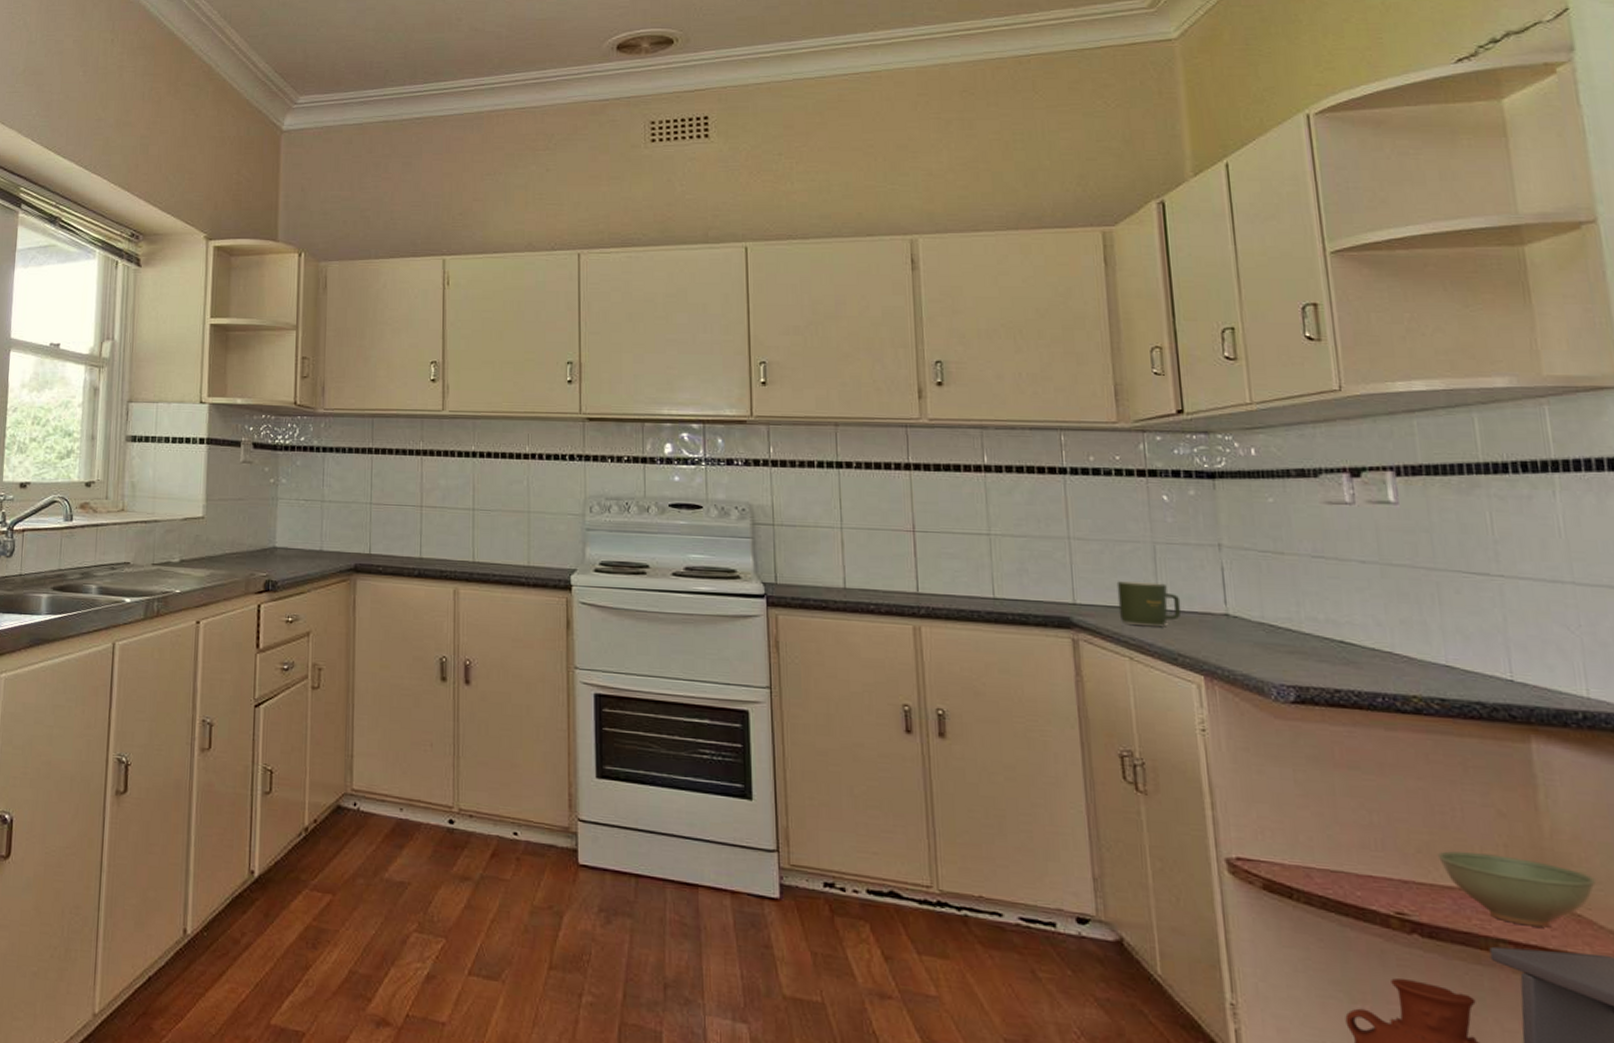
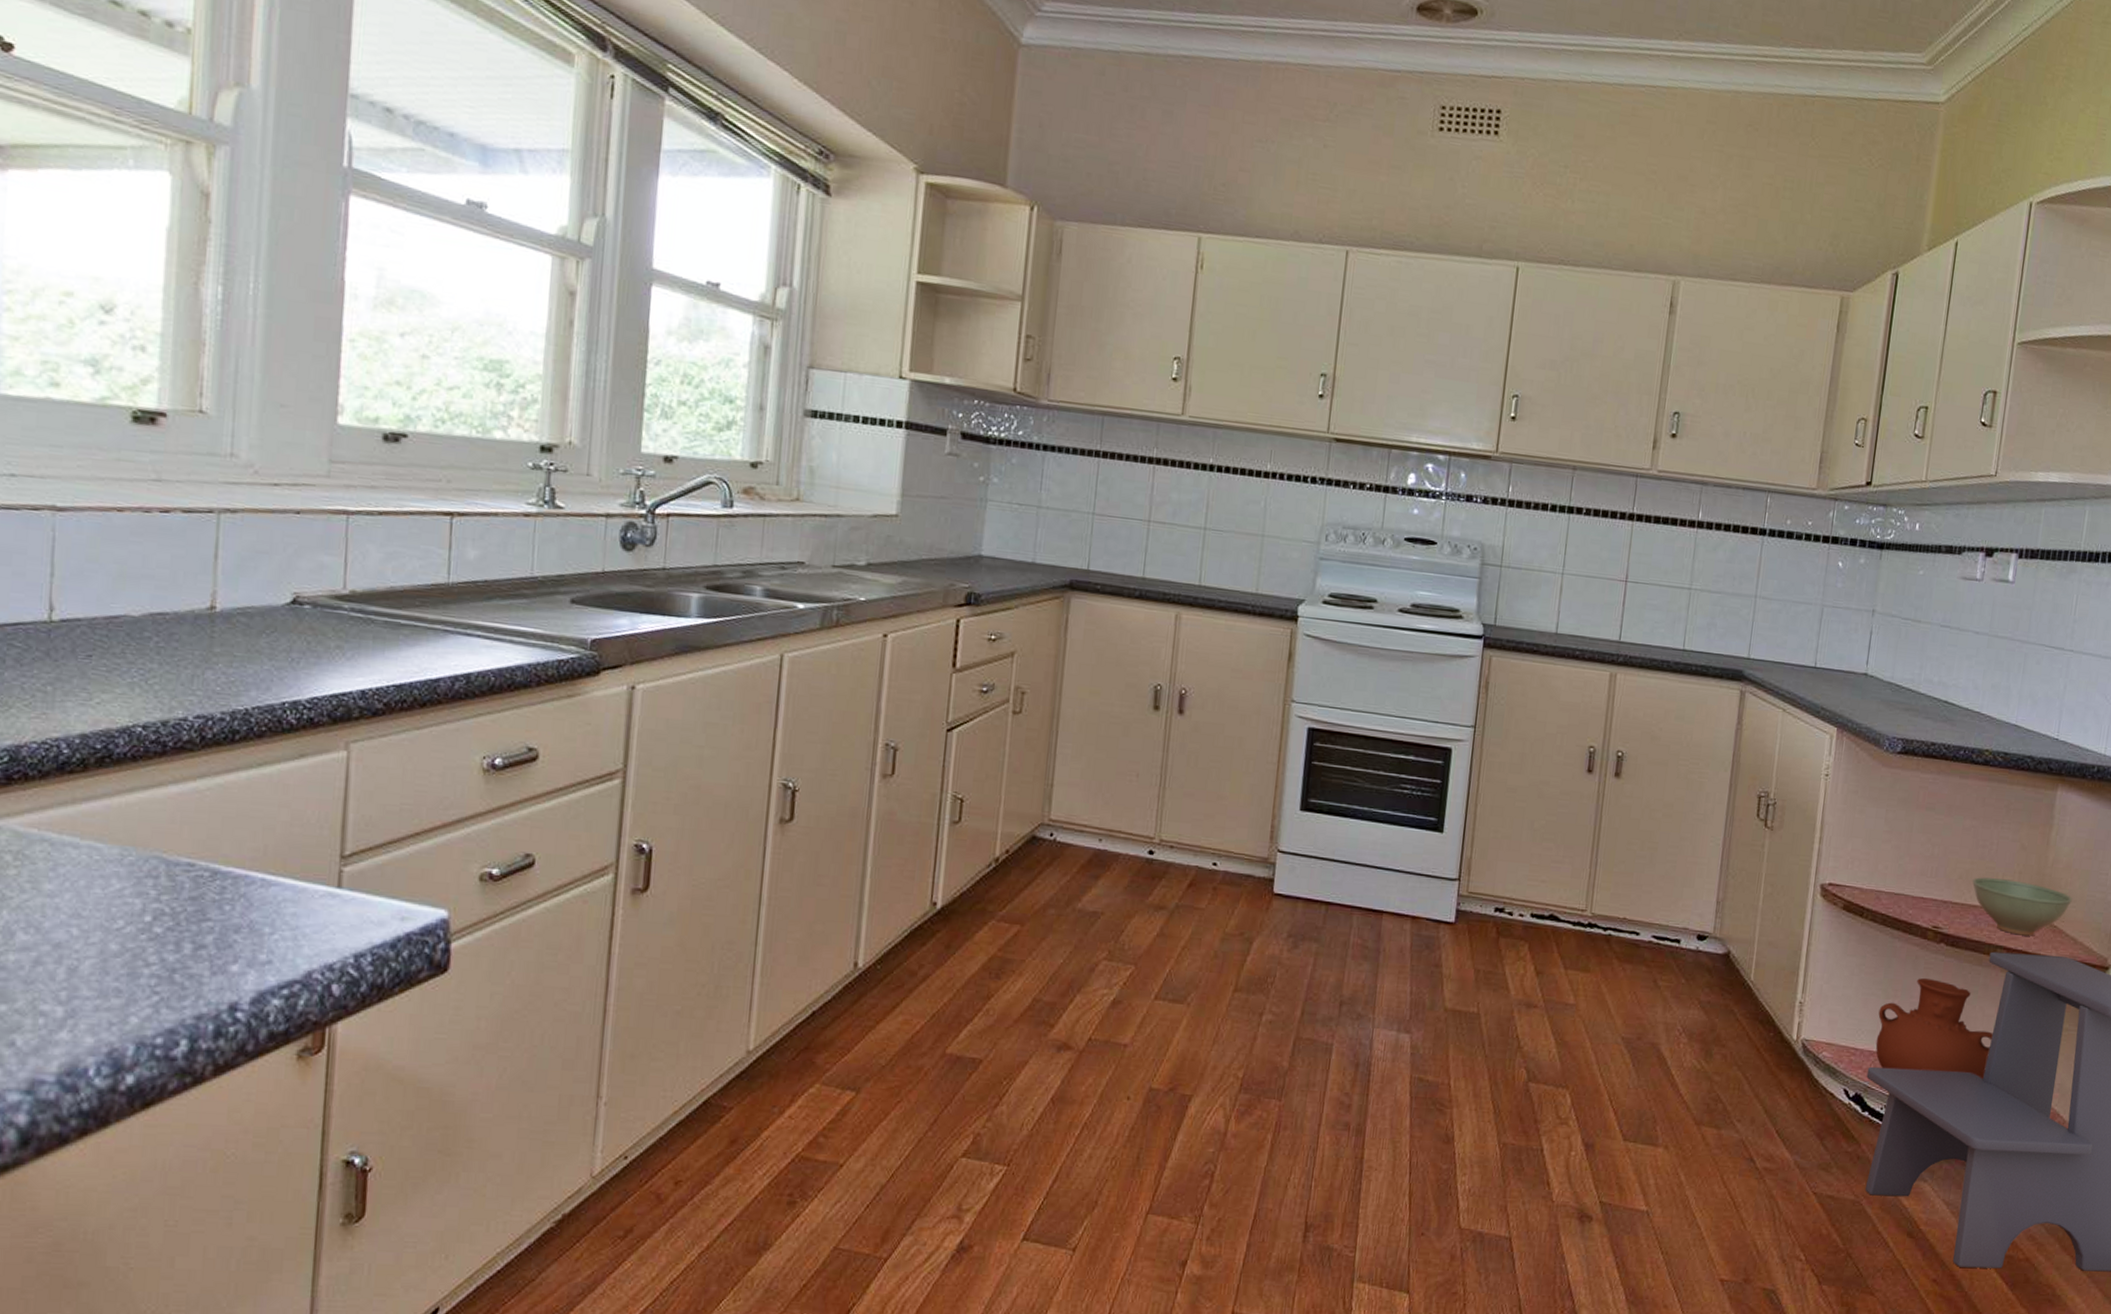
mug: present [1116,581,1182,627] -> none [1782,639,1833,683]

